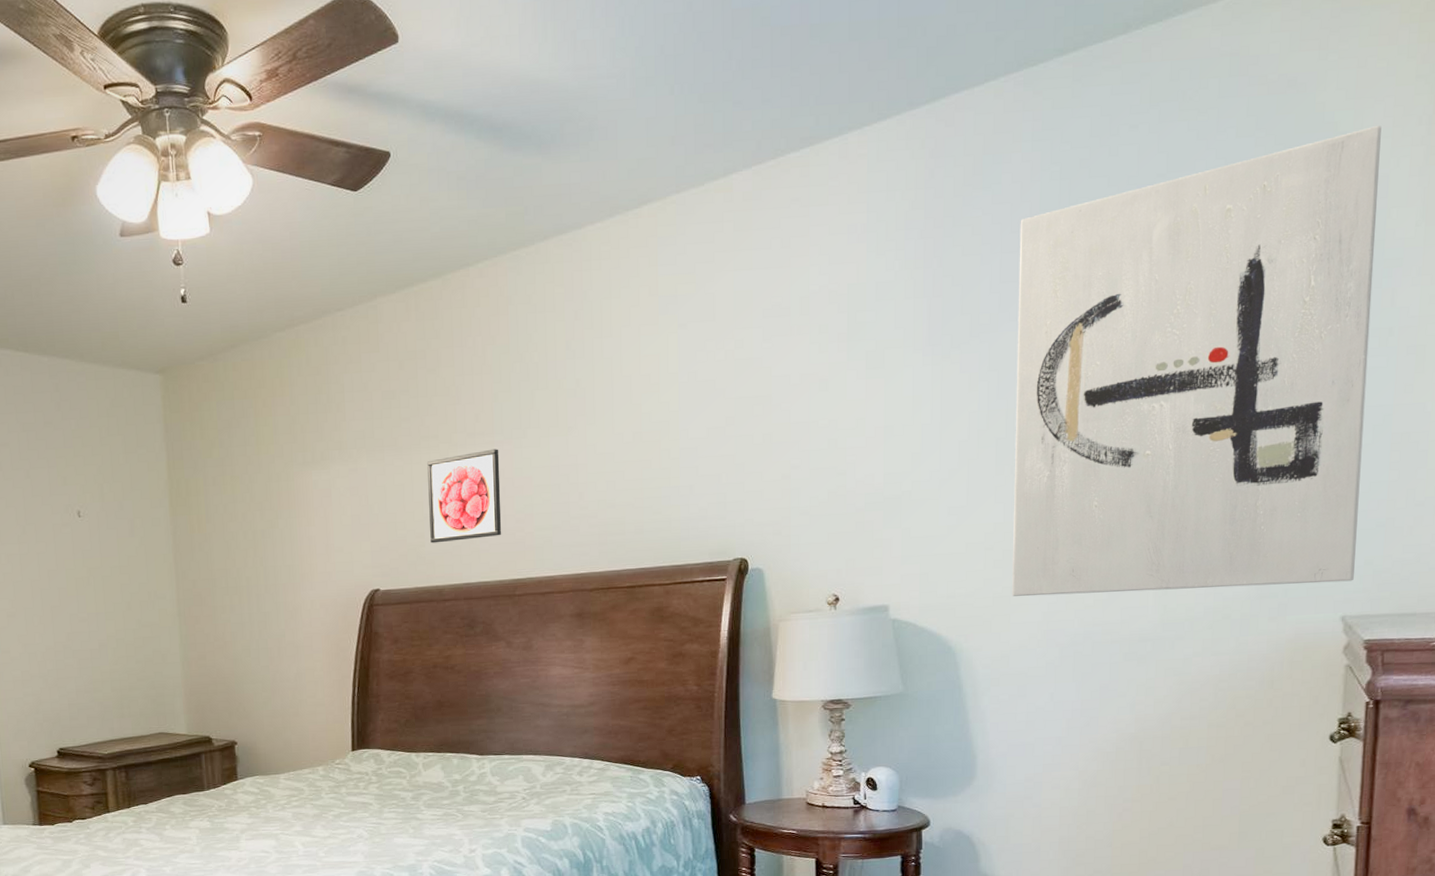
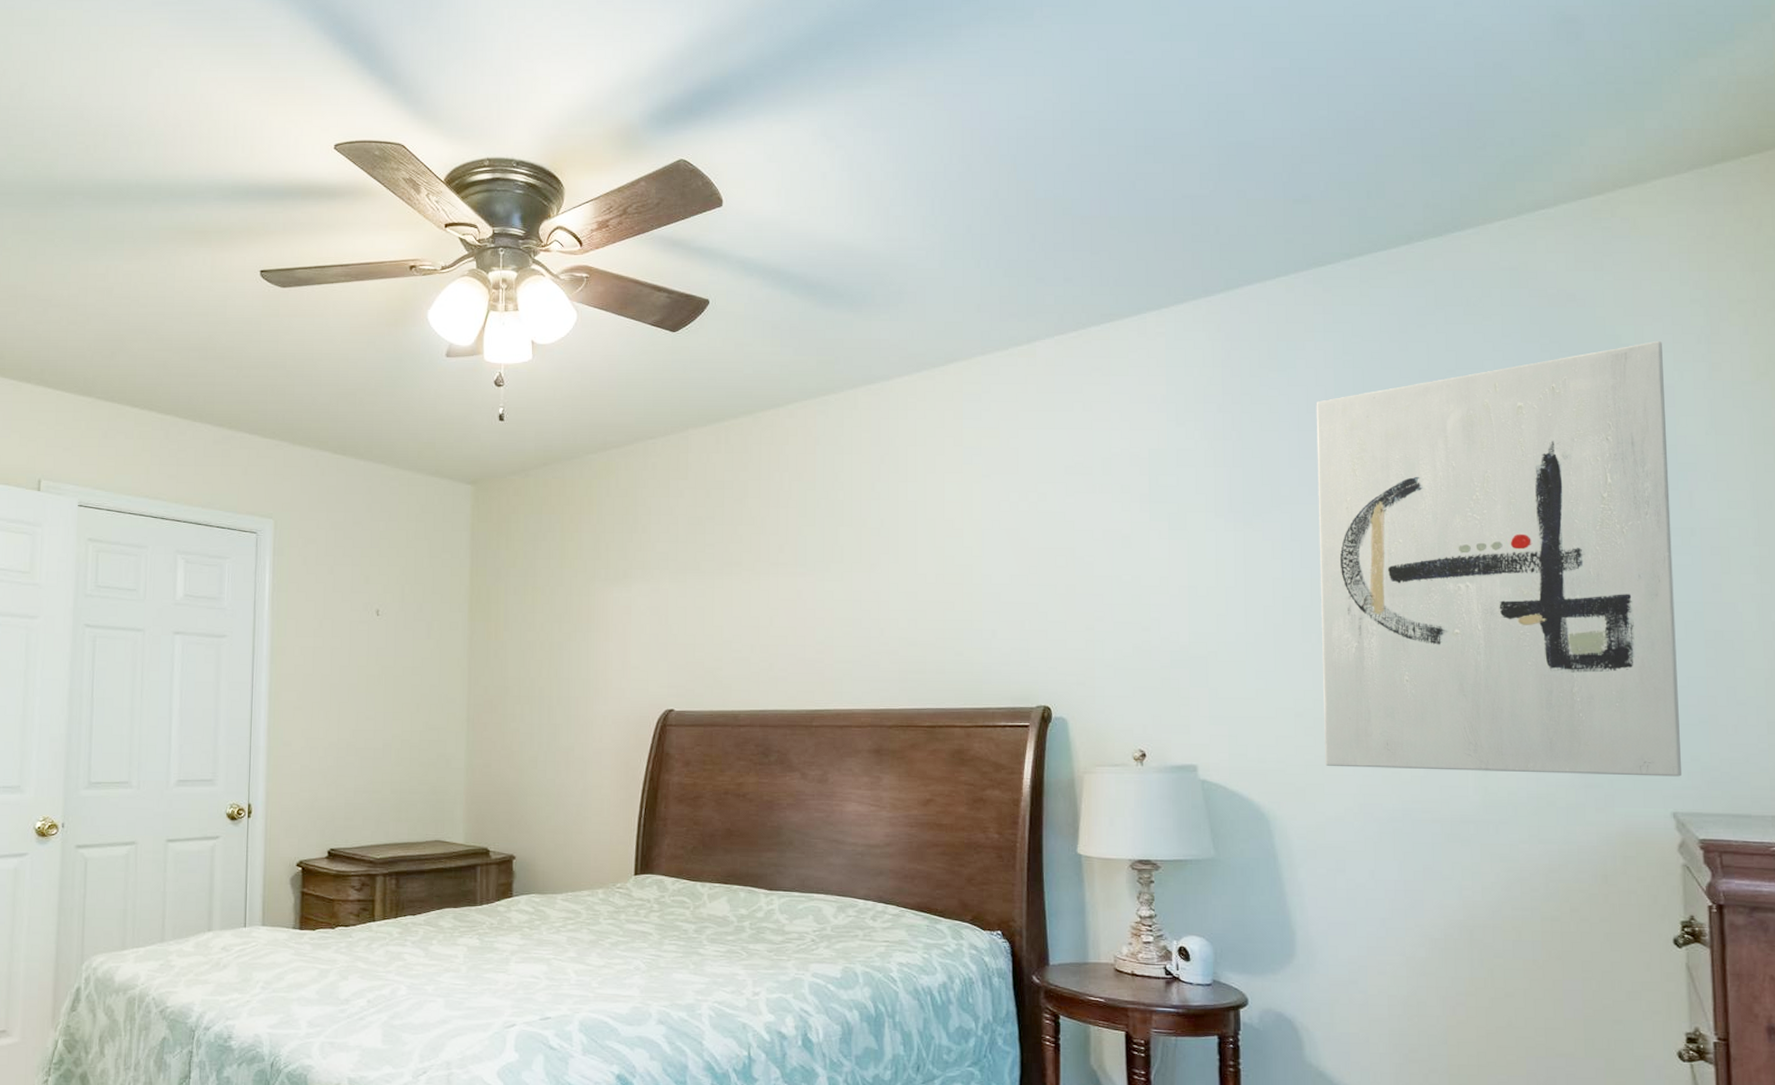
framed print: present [427,449,502,544] -> none [728,580,802,668]

